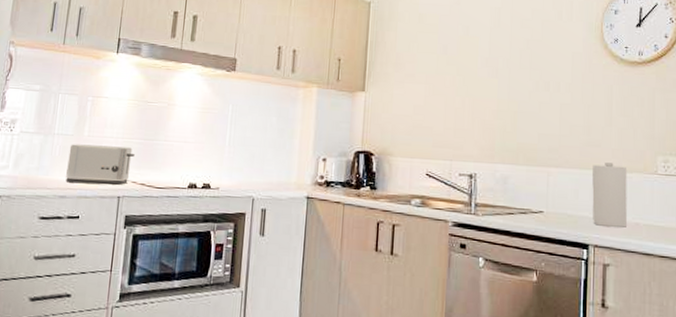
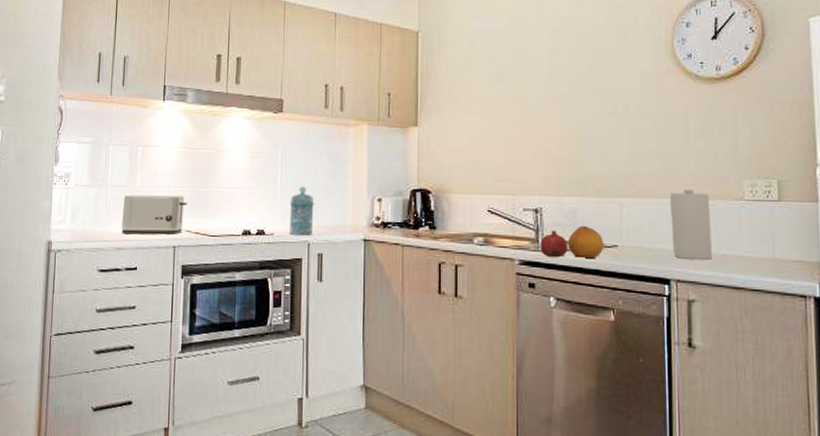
canister: none [235,143,261,191] -> present [289,186,314,235]
fruit: none [472,195,498,221] -> present [540,230,568,258]
fruit: none [498,191,531,223] -> present [567,225,604,259]

